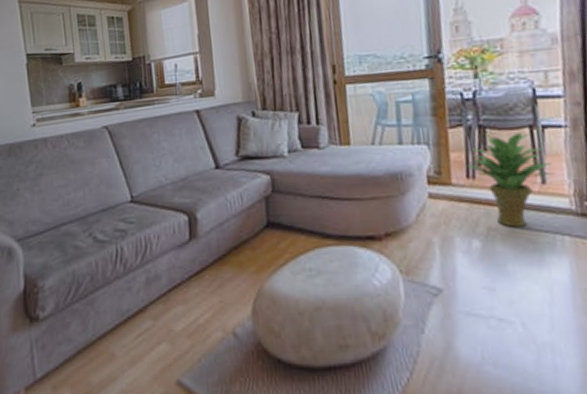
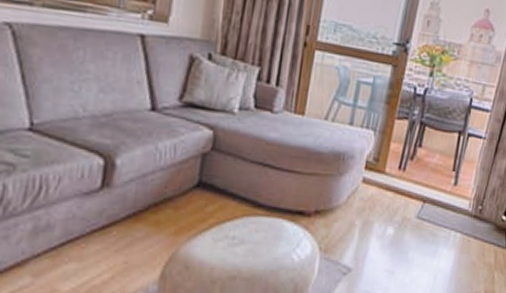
potted plant: present [466,132,557,227] -> none [401,130,467,220]

